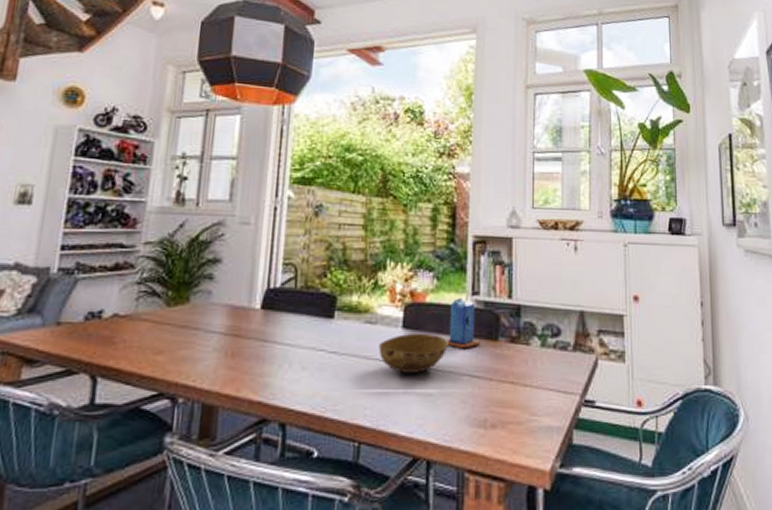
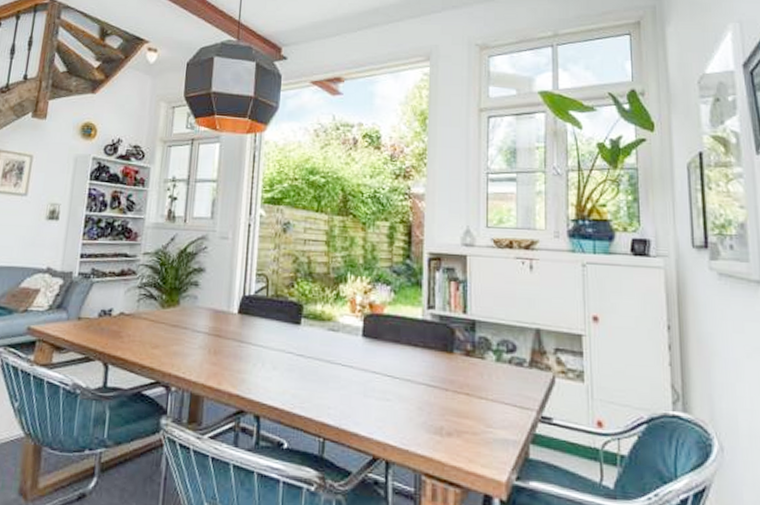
bowl: present [378,333,449,373] -> none [340,341,406,379]
candle: present [446,295,480,349] -> none [403,309,436,359]

